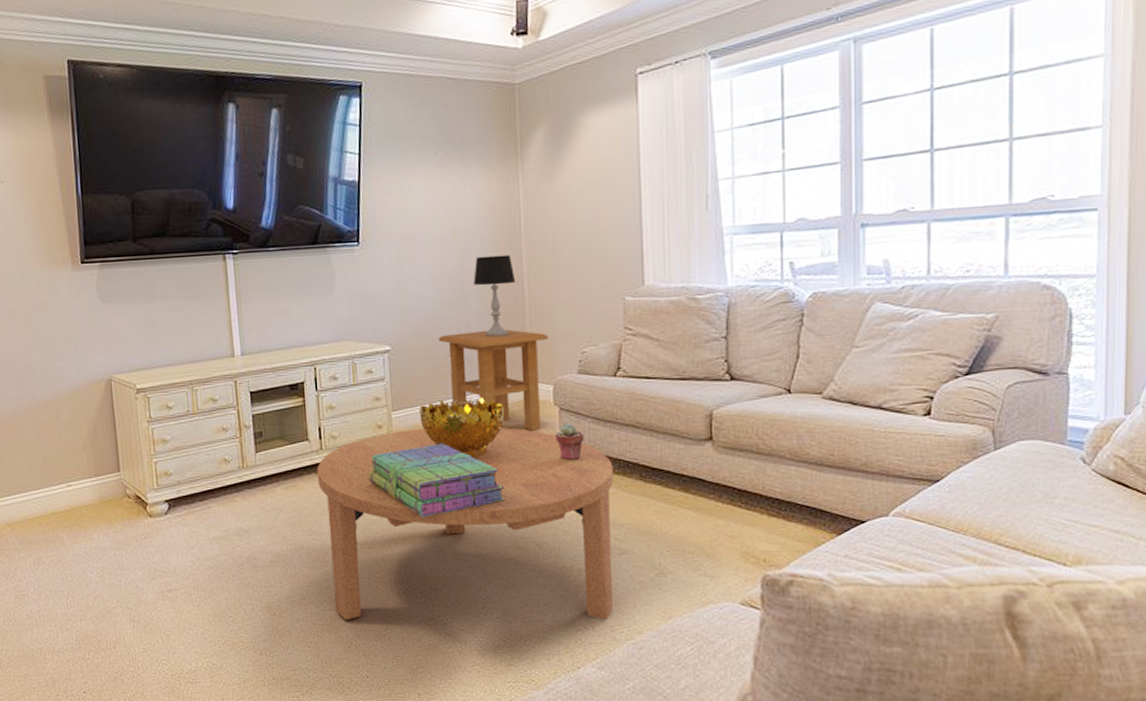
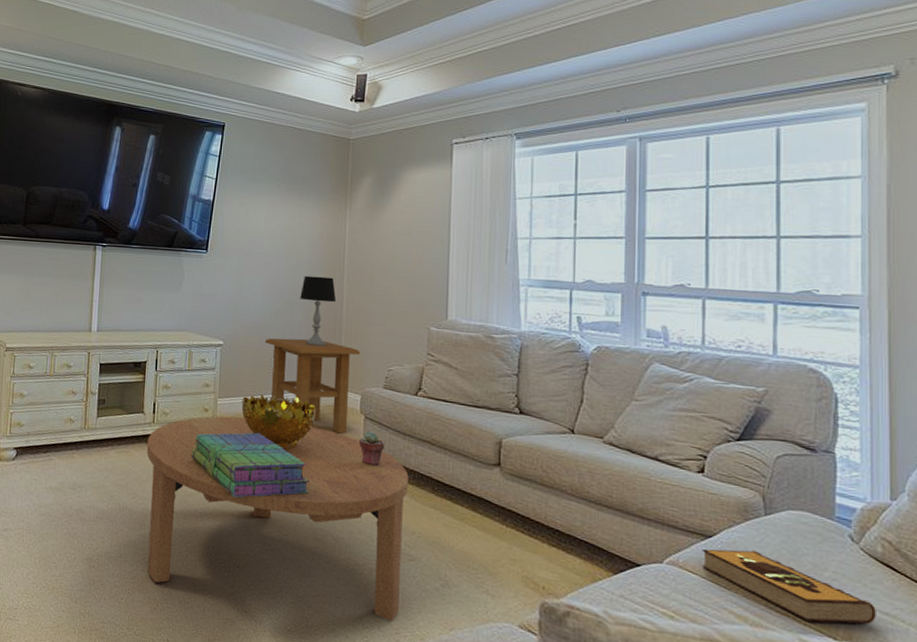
hardback book: none [929,488,1106,552] -> present [702,548,876,624]

